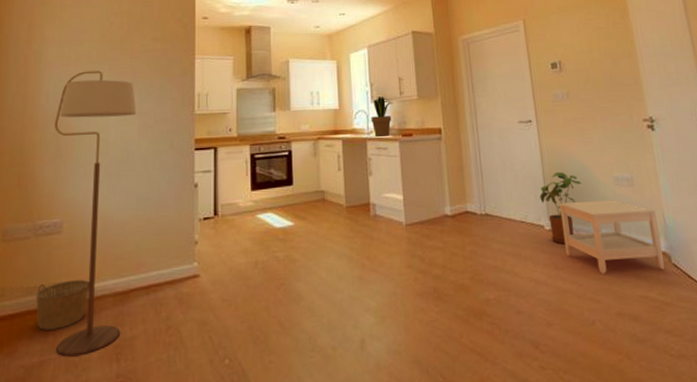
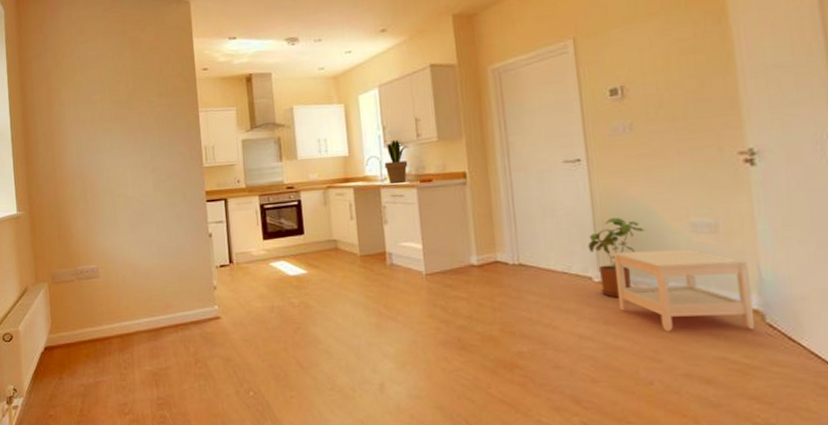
basket: present [35,279,89,330] -> none [84,317,127,357]
floor lamp: present [55,70,137,357] -> none [81,129,156,380]

